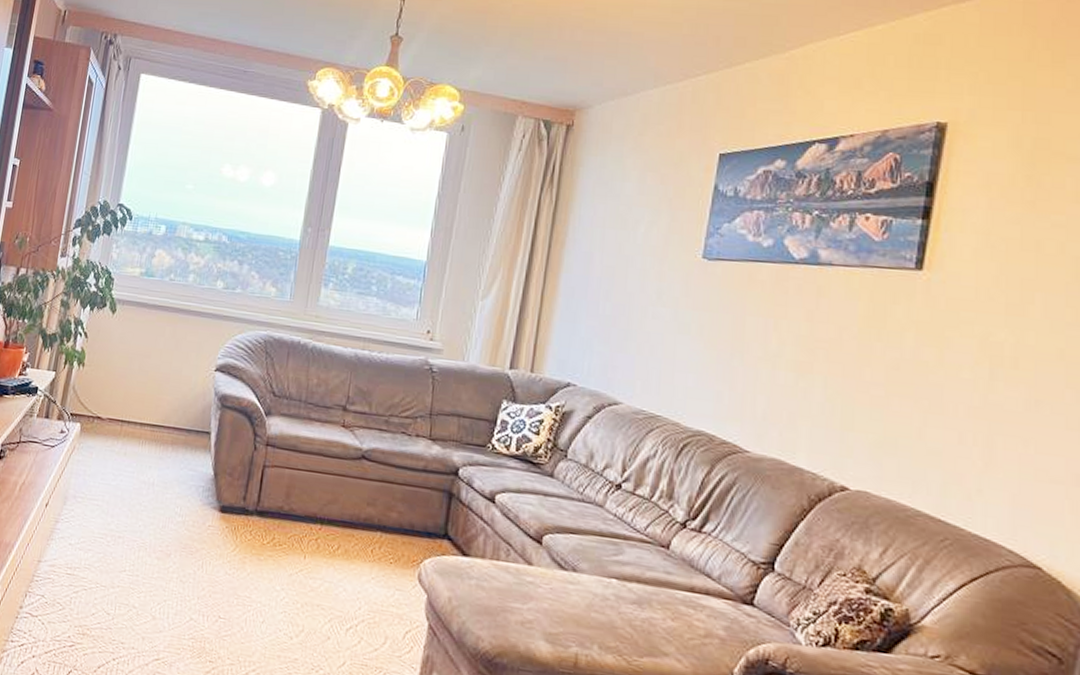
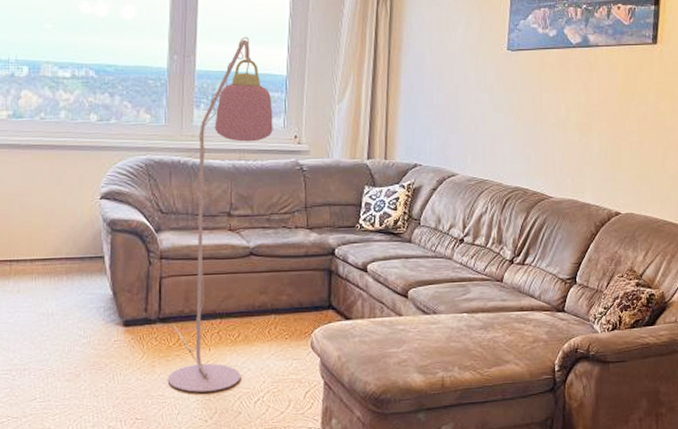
floor lamp: none [256,214,406,607] -> present [167,36,273,393]

